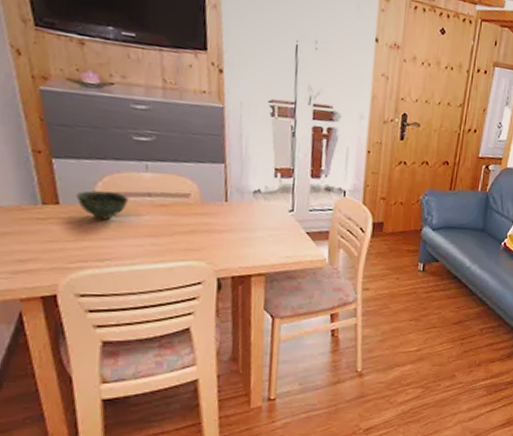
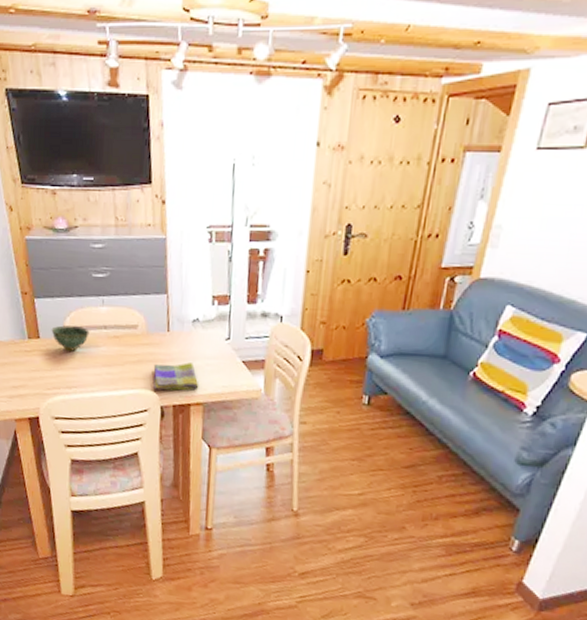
dish towel: none [208,233,261,262] -> present [153,362,199,391]

